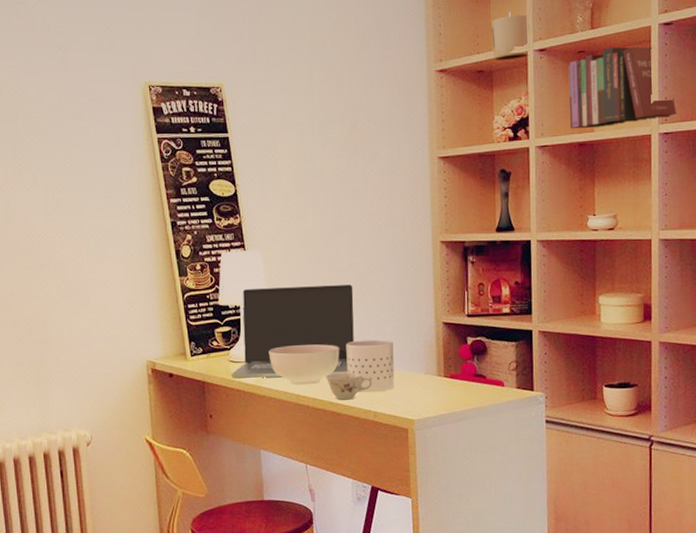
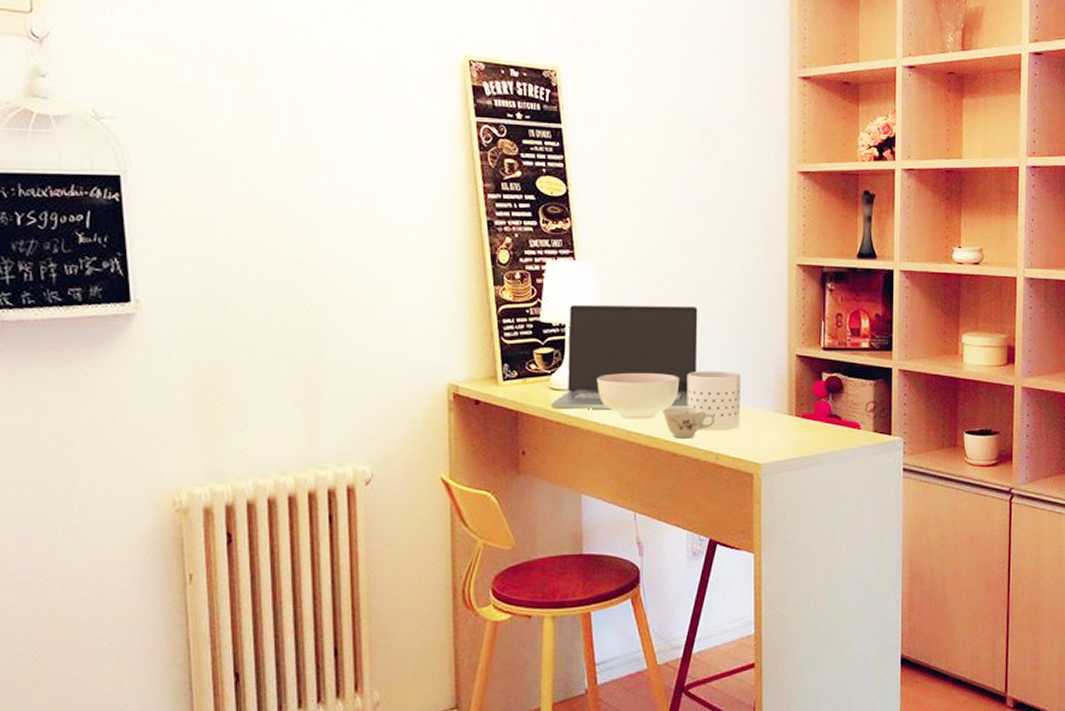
candle: present [491,11,530,61] -> none [859,22,899,75]
books: present [568,46,677,129] -> none [937,71,1045,155]

